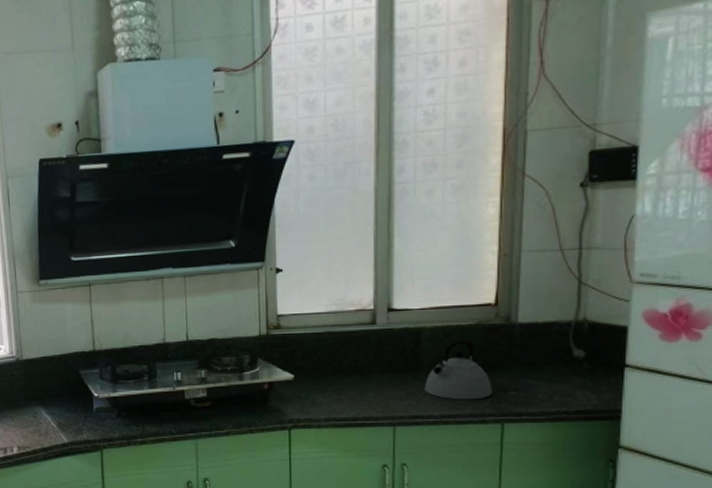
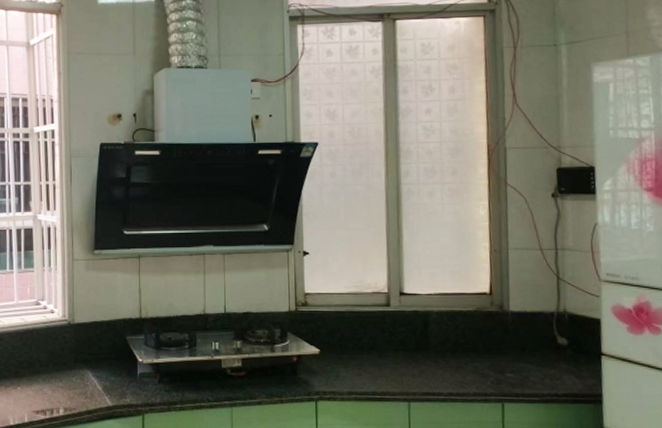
kettle: present [424,340,492,400] -> none [433,325,492,380]

